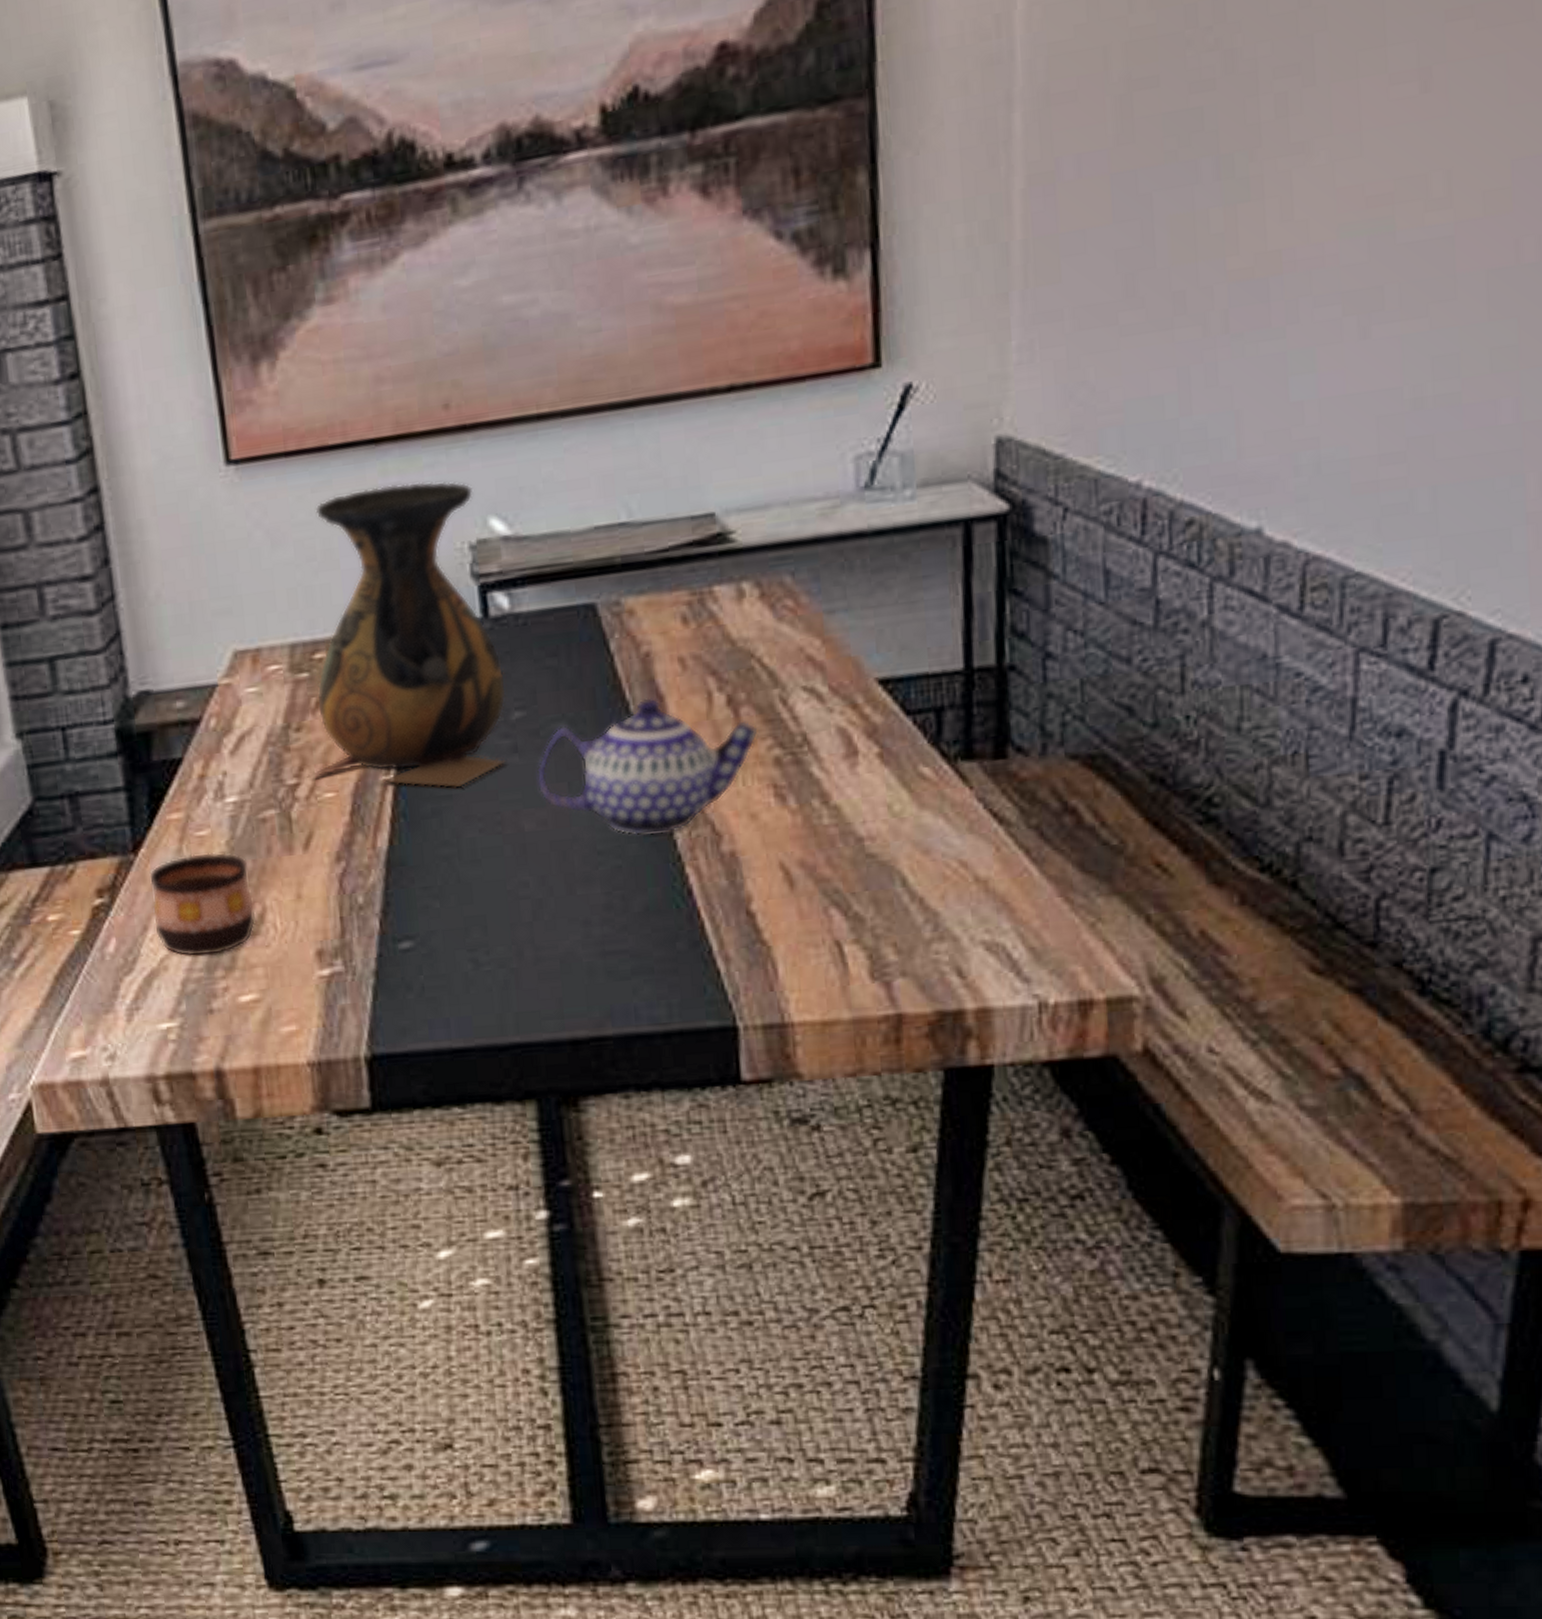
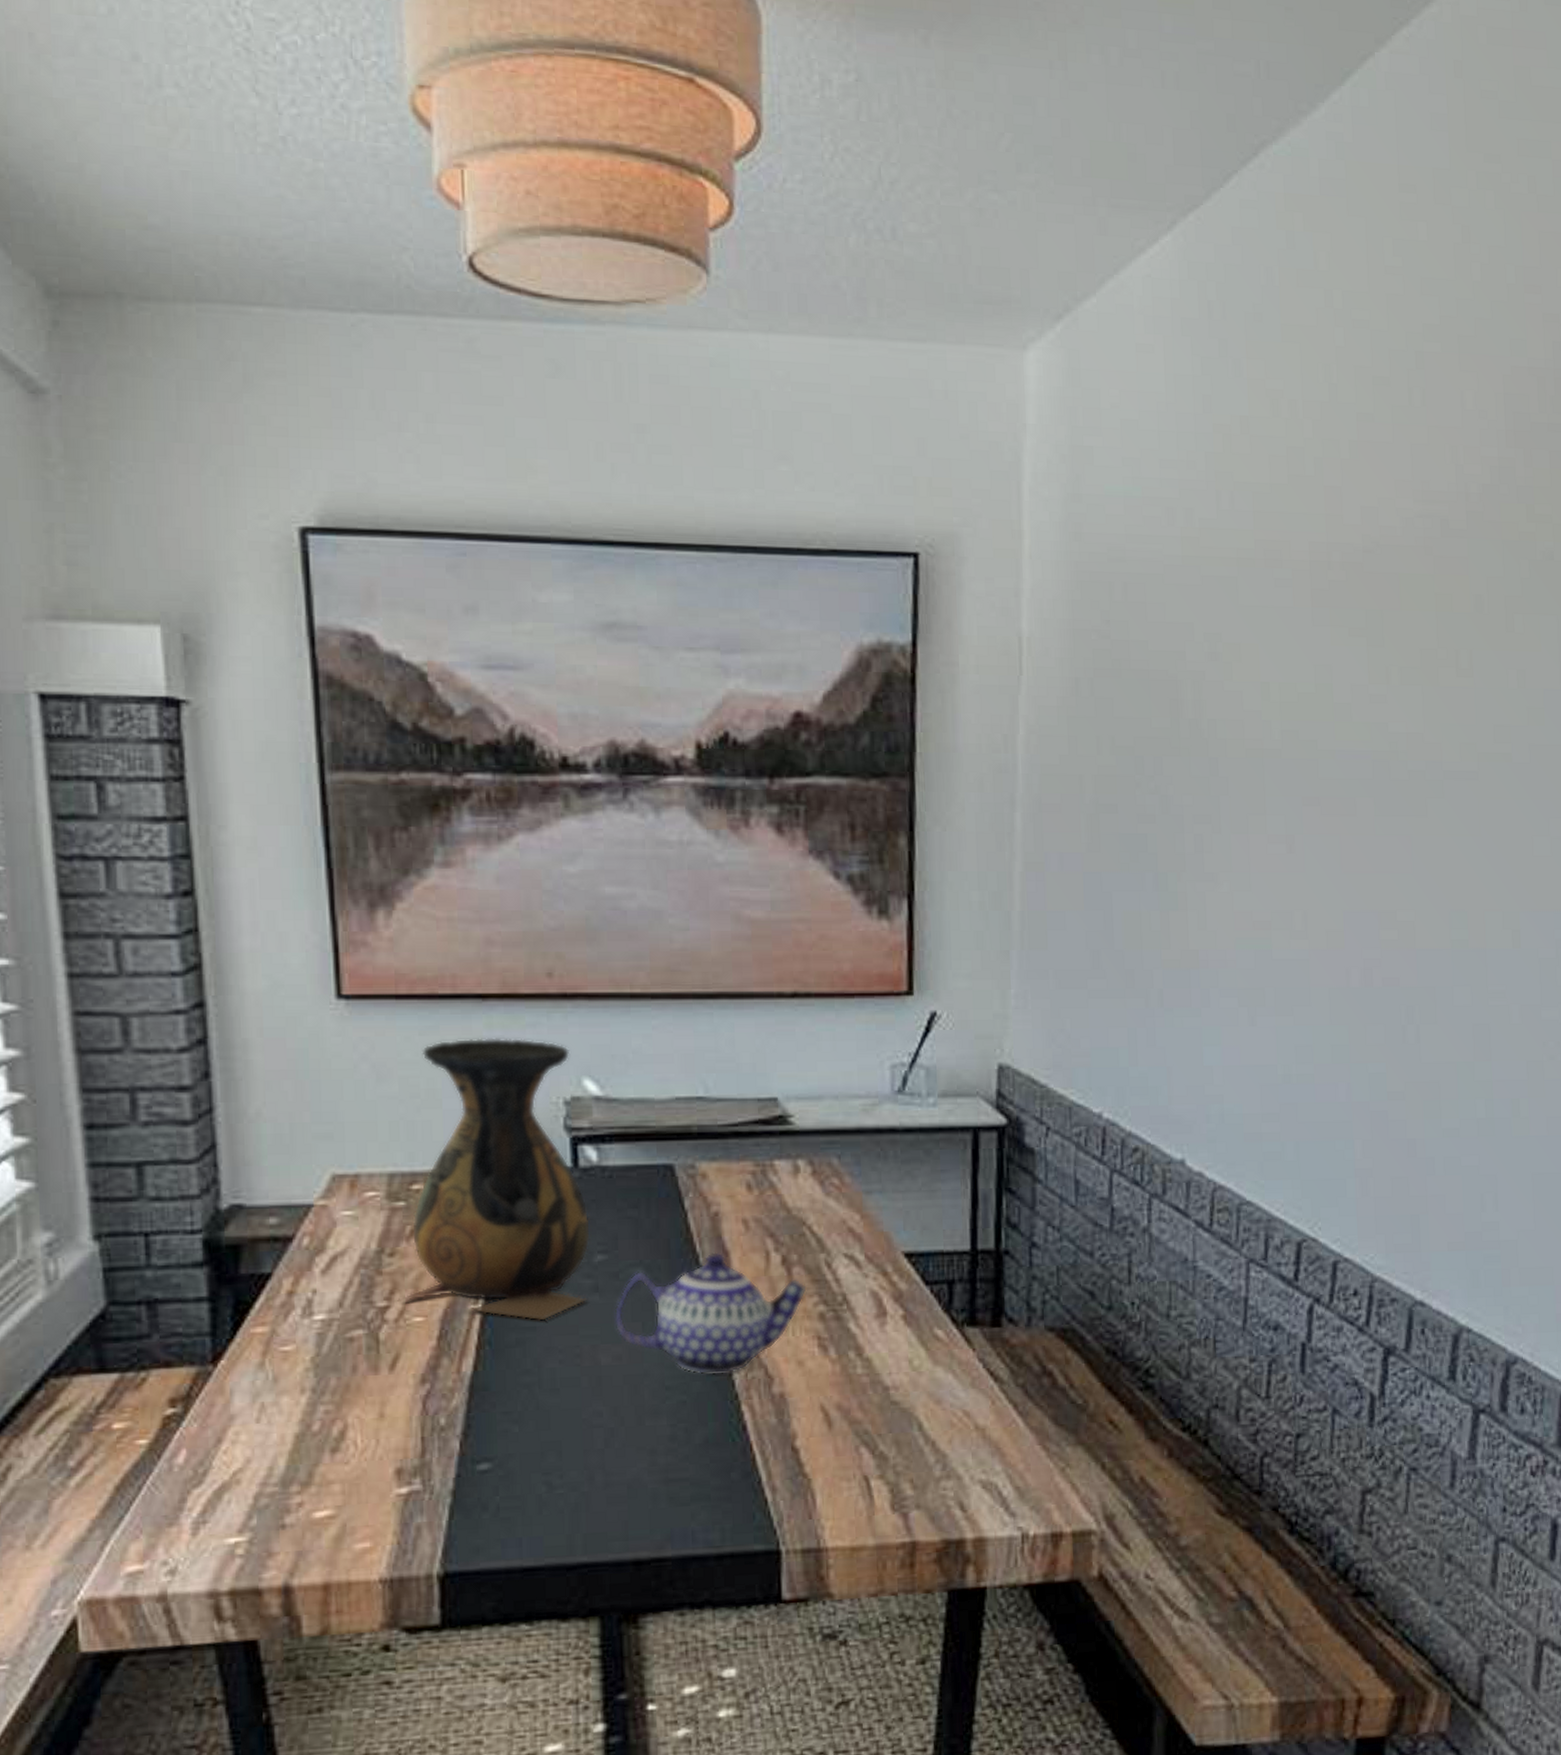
cup: present [149,852,256,957] -> none [227,1368,337,1472]

